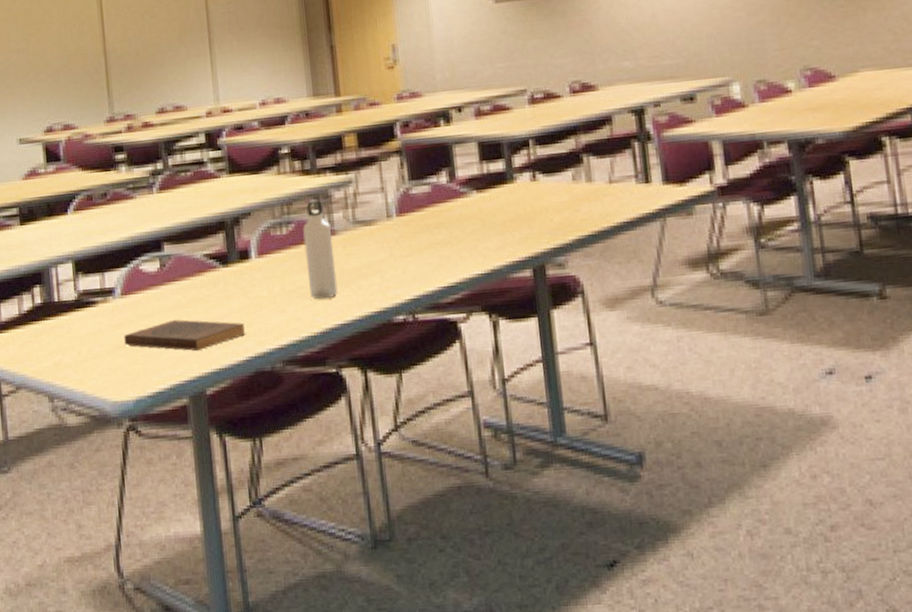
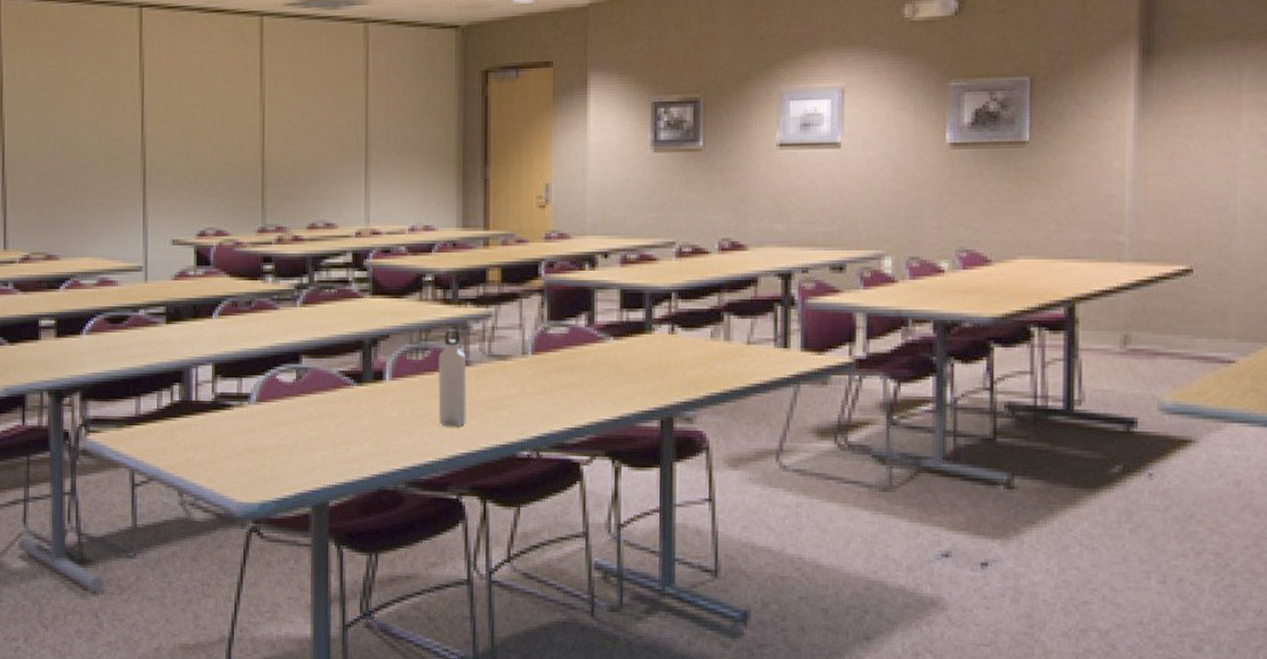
book: present [124,319,246,352] -> none [255,431,373,464]

